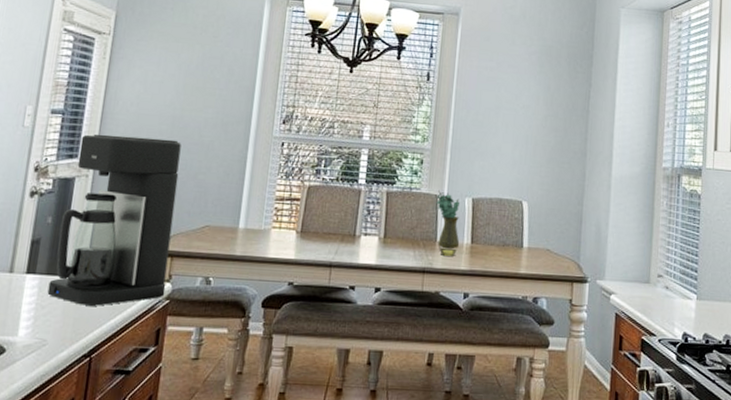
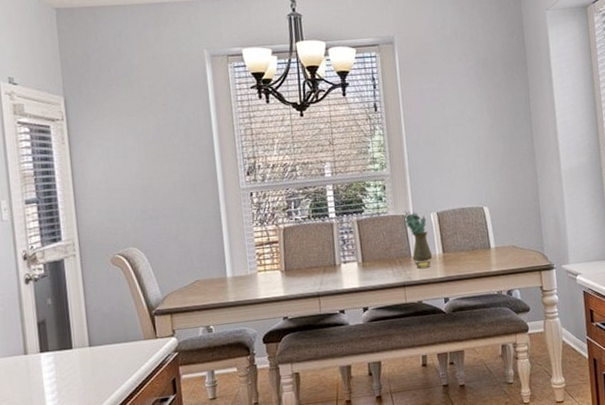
coffee maker: present [47,134,182,306] -> none [60,208,172,371]

